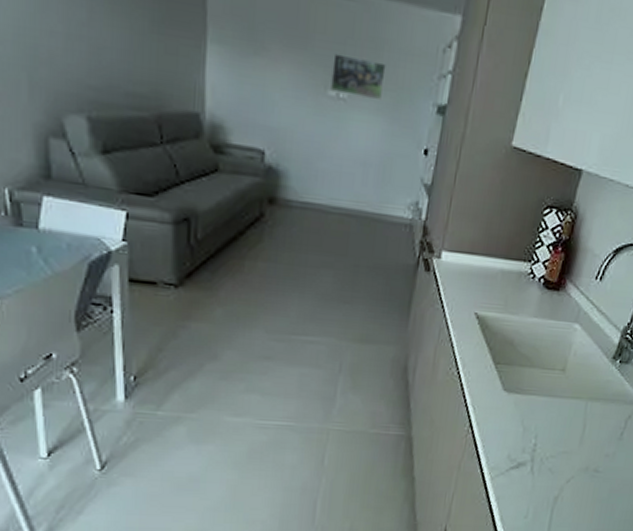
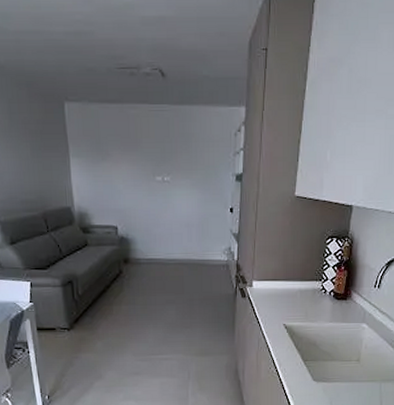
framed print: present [330,53,386,101] -> none [157,150,195,178]

